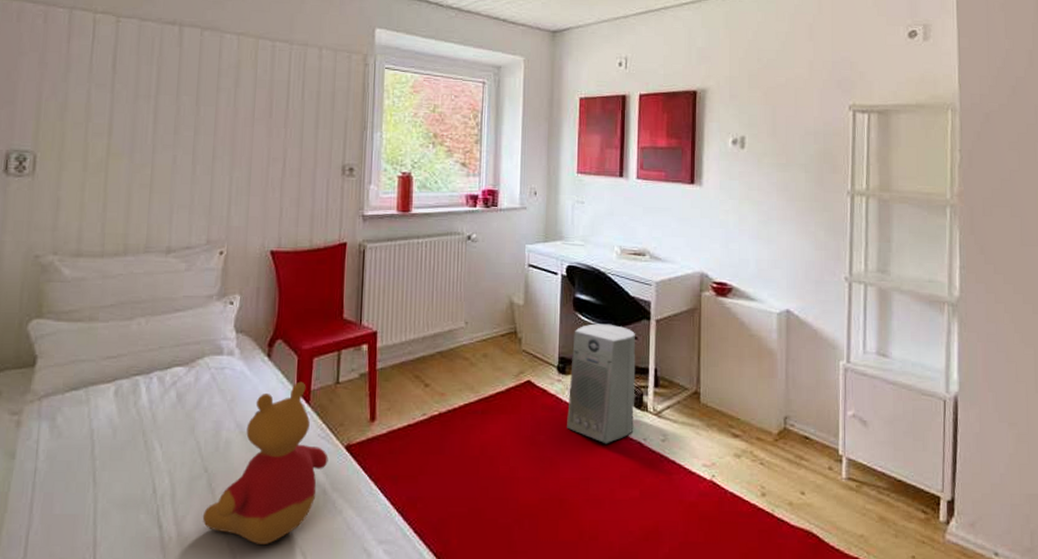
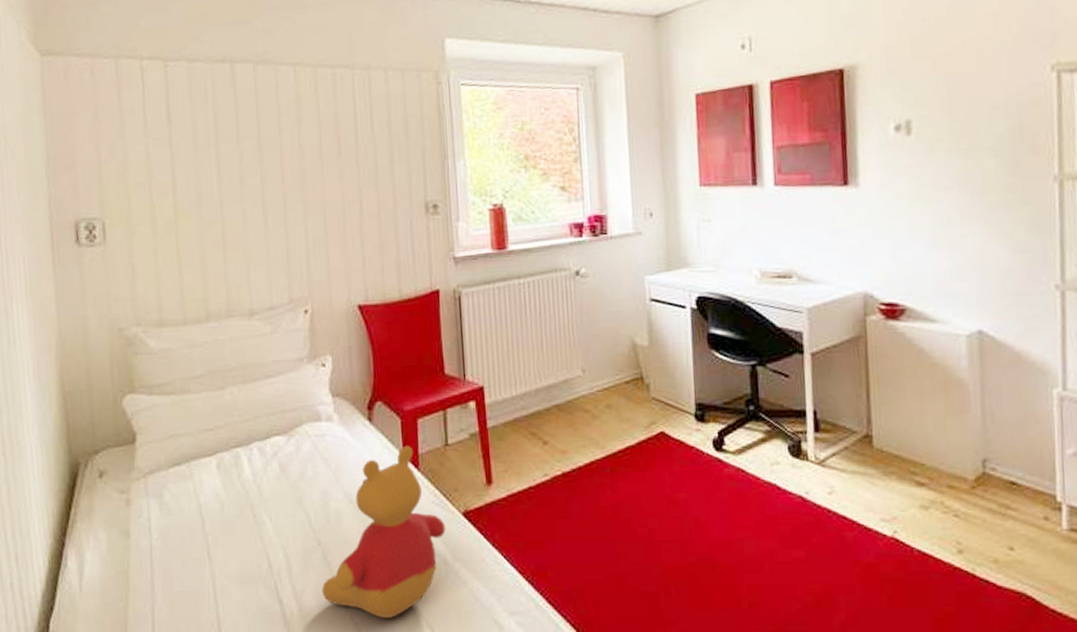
air purifier: present [567,323,636,444] -> none [711,361,793,500]

